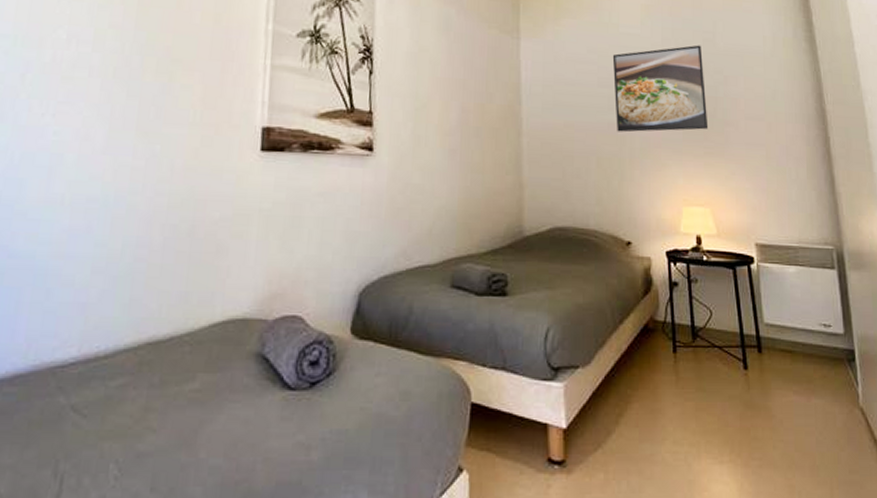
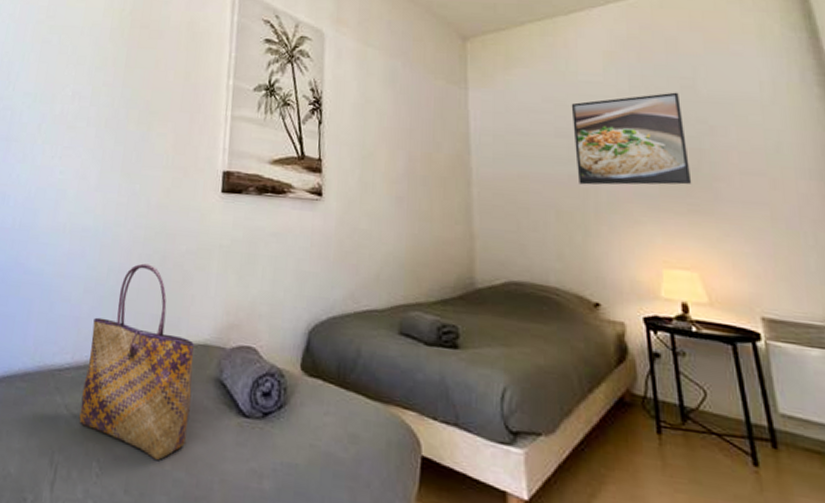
tote bag: none [90,235,231,449] -> present [79,263,194,460]

